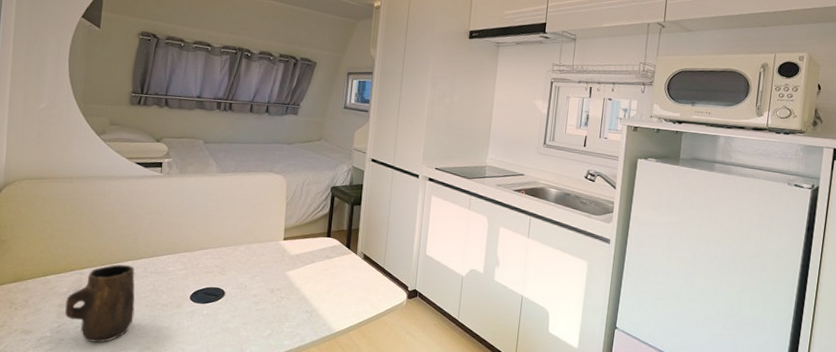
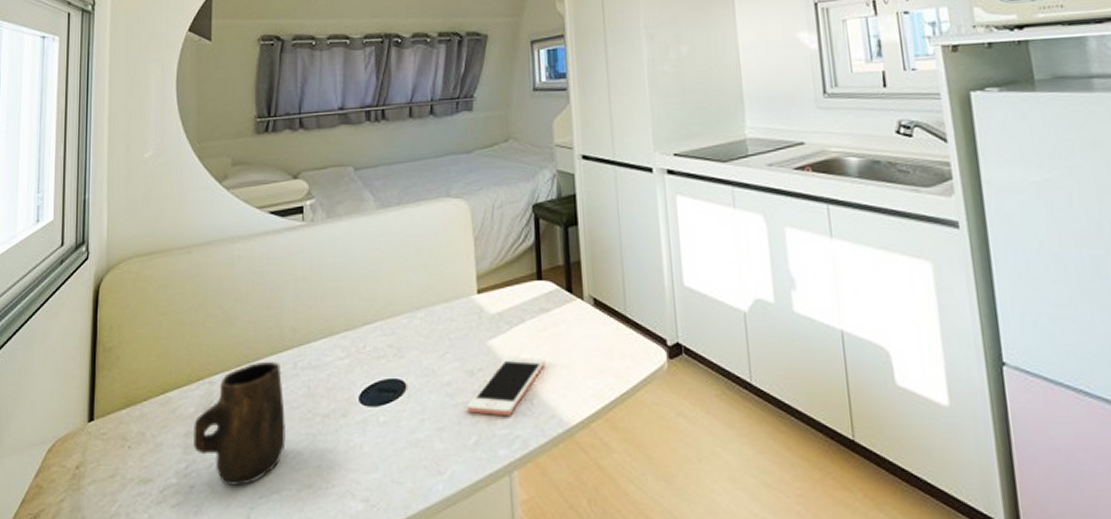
cell phone: none [265,283,325,321] -> present [466,356,545,416]

